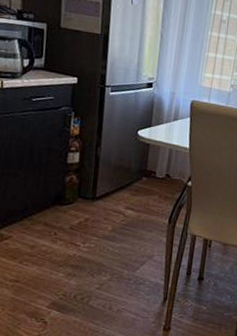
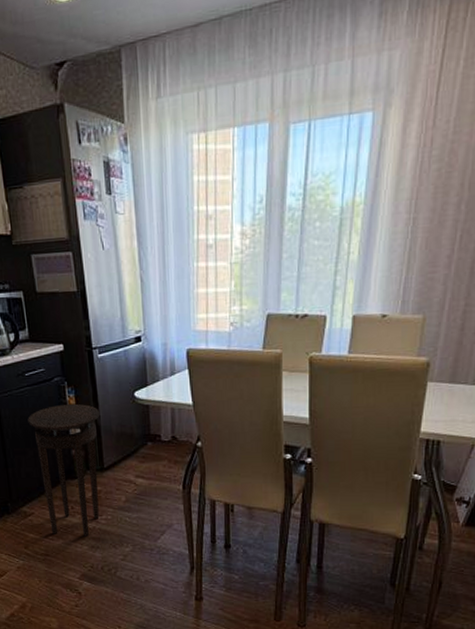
stool: none [25,132,102,264] -> present [27,403,100,537]

